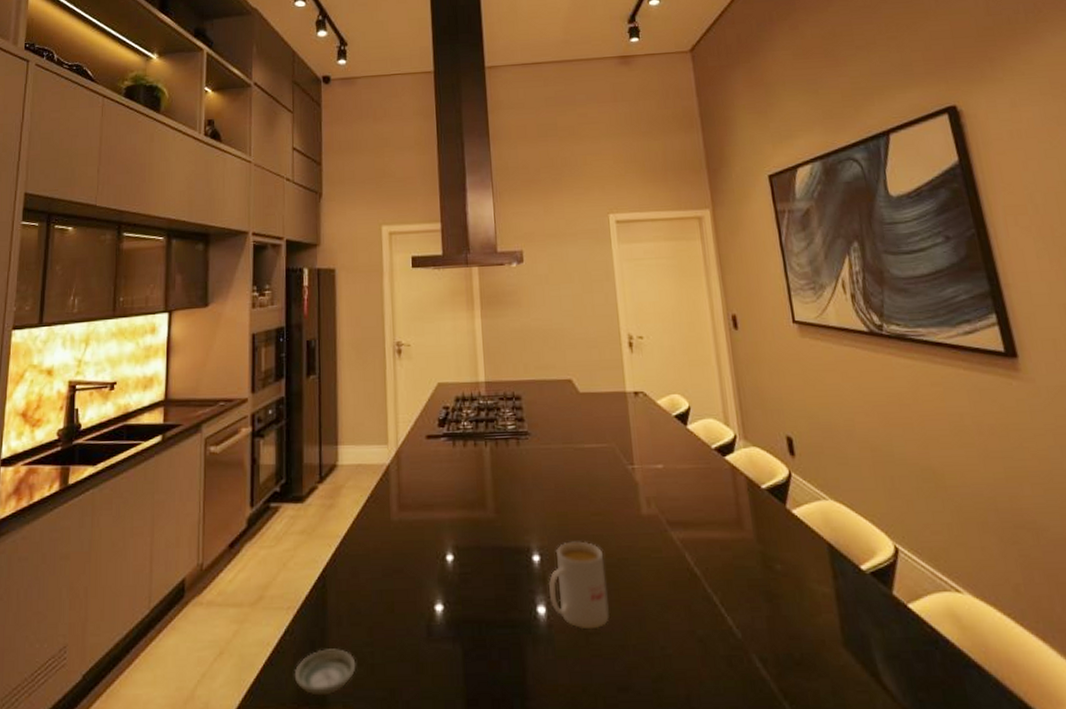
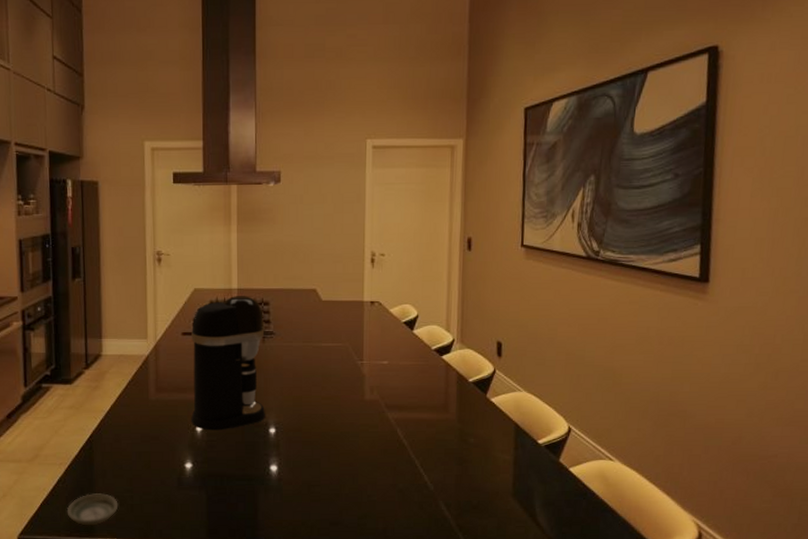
coffee maker: none [436,390,526,560] -> present [191,296,265,431]
mug: present [549,541,609,628] -> none [282,418,329,482]

